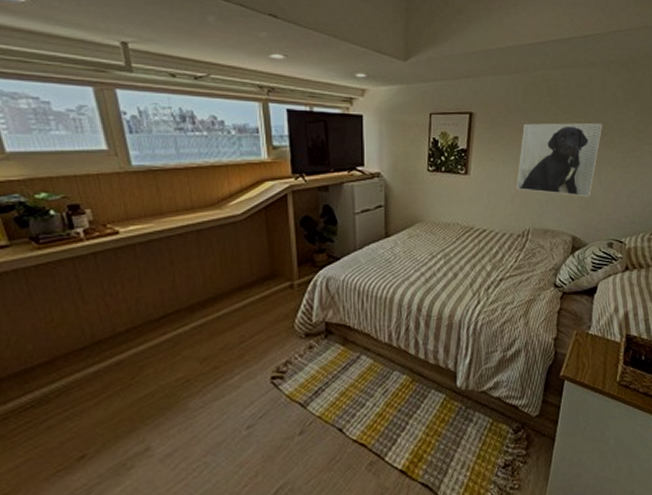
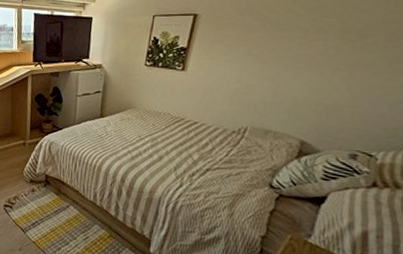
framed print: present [517,122,603,197] -> none [237,23,364,103]

